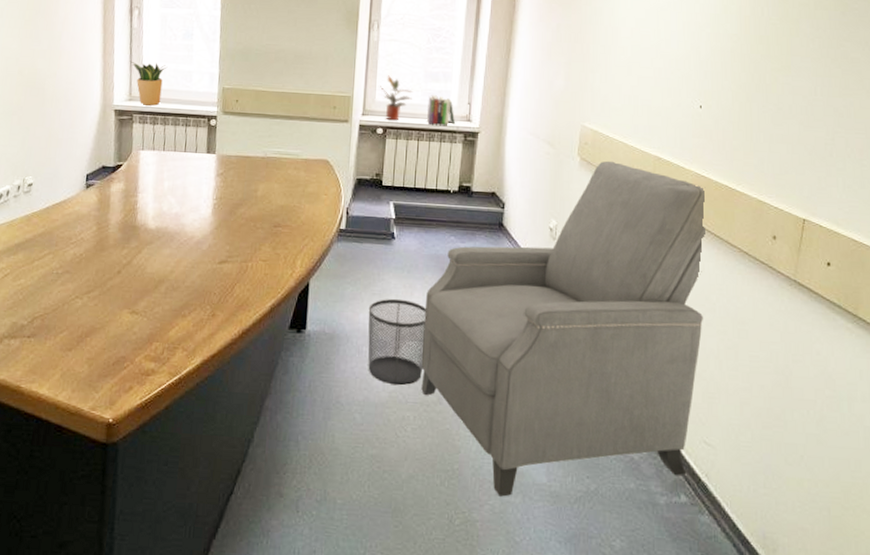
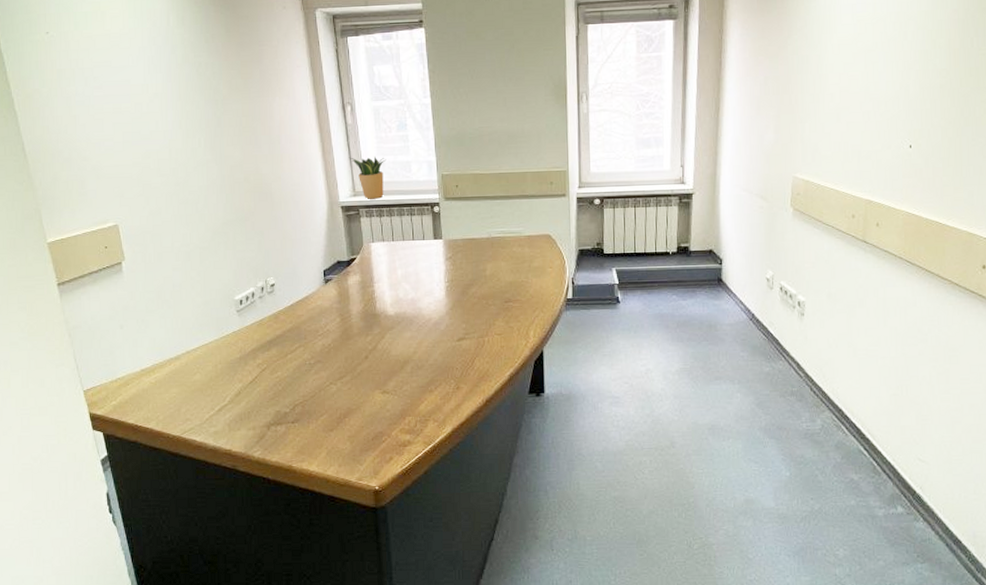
waste bin: present [368,298,426,385] -> none [600,357,656,434]
potted plant: present [379,75,414,121] -> none [593,146,627,190]
chair: present [421,160,706,497] -> none [653,208,917,522]
books: present [427,95,456,126] -> none [641,161,670,190]

